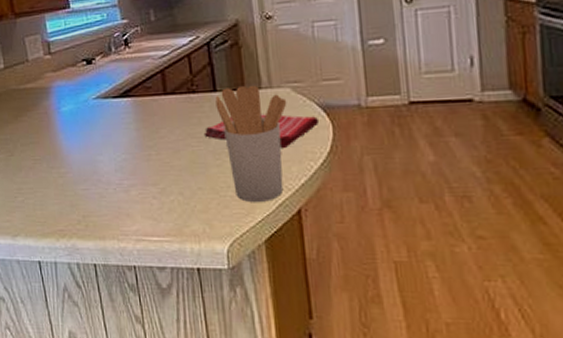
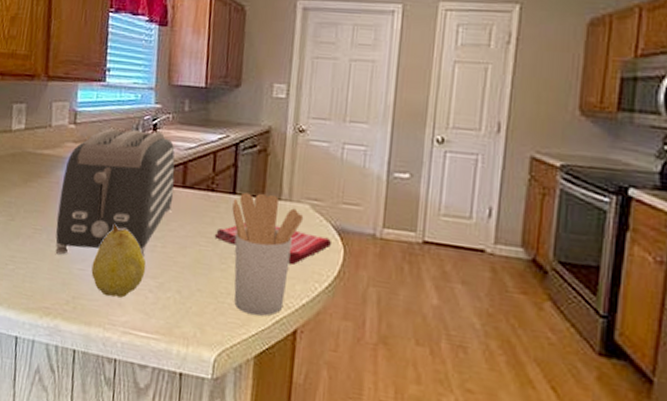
toaster: none [50,46,159,179] -> present [55,129,175,257]
fruit: none [94,140,146,210] -> present [91,223,146,298]

